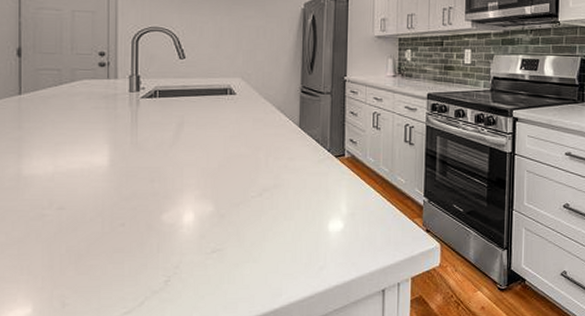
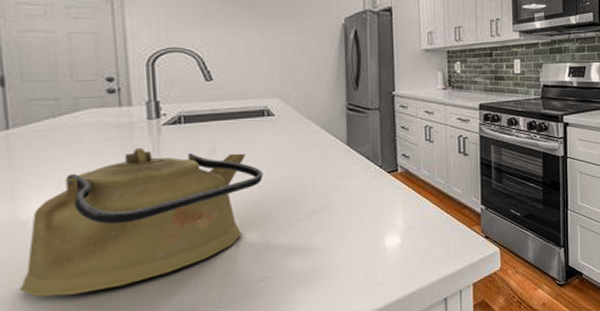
kettle: none [19,117,222,248] -> present [20,147,263,297]

